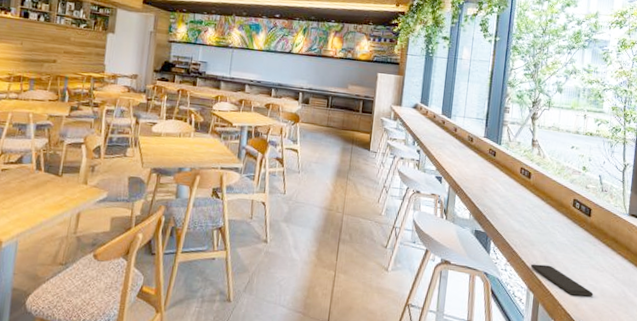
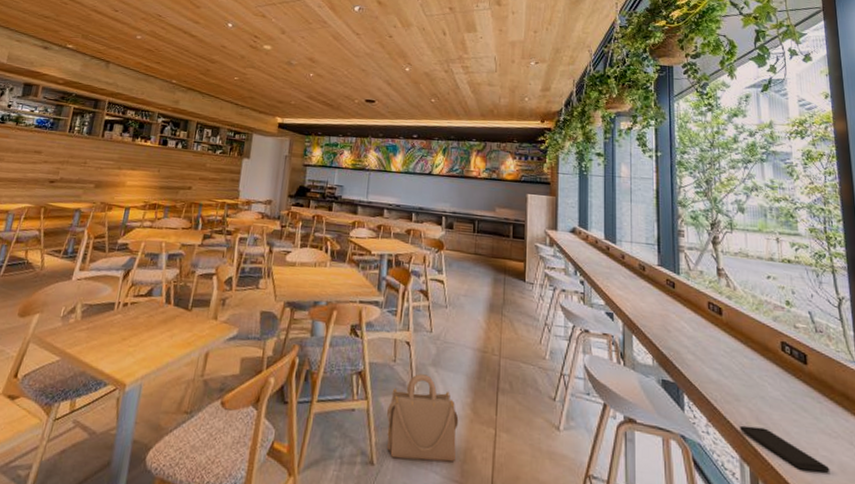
handbag: none [242,228,305,298] -> present [386,374,459,462]

